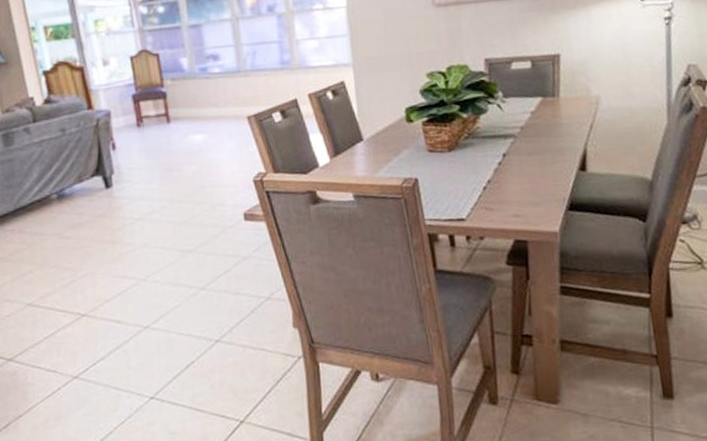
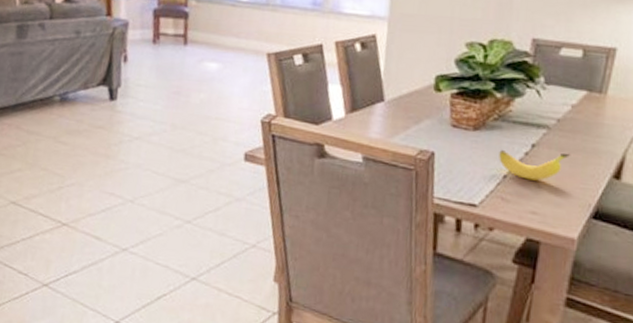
banana: none [475,156,539,187] -> present [499,149,571,181]

